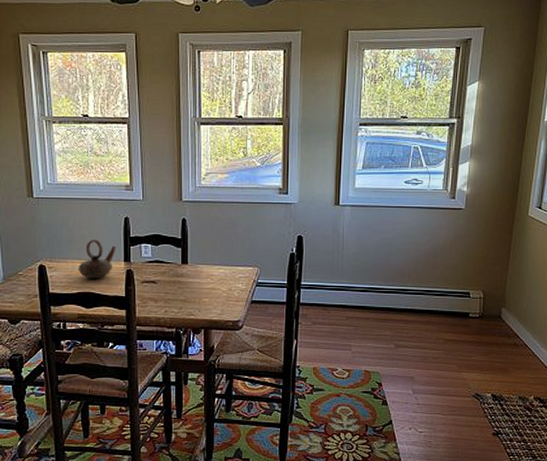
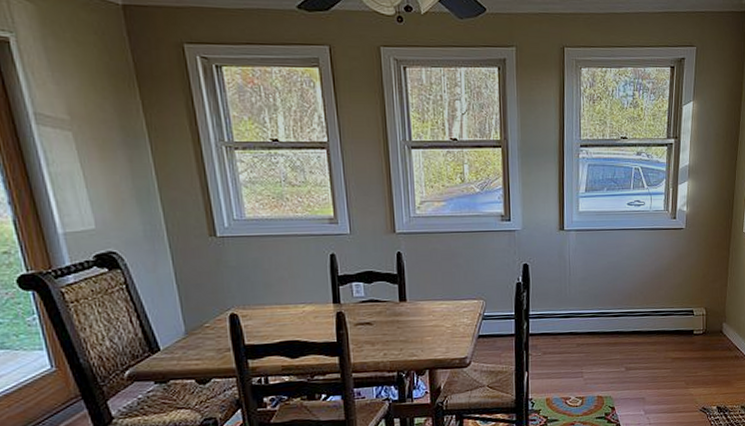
teapot: present [78,239,116,279] -> none [278,280,323,326]

